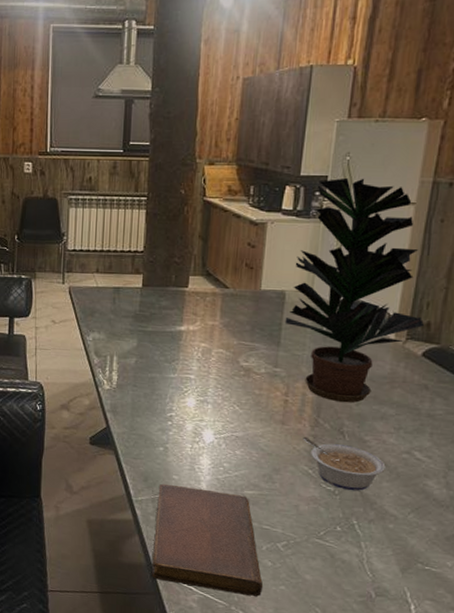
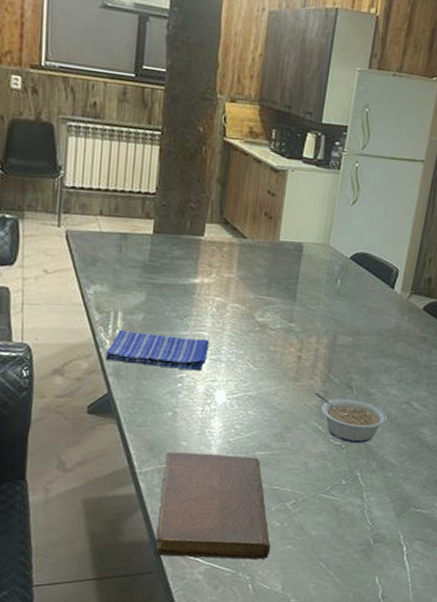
dish towel: none [104,372,197,411] -> present [105,330,210,371]
potted plant: present [284,177,425,403] -> none [301,129,427,357]

